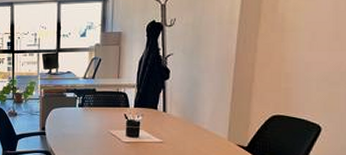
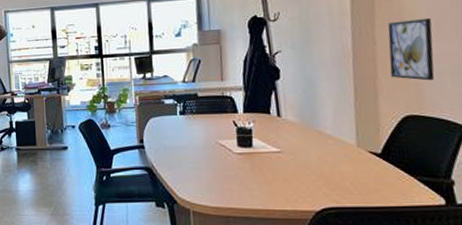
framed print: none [266,29,309,86] -> present [387,17,435,81]

